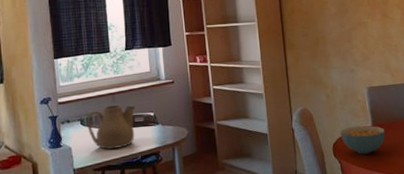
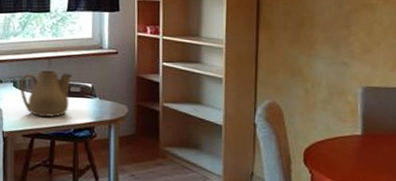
cereal bowl: present [340,125,385,154] -> none [317,132,379,168]

